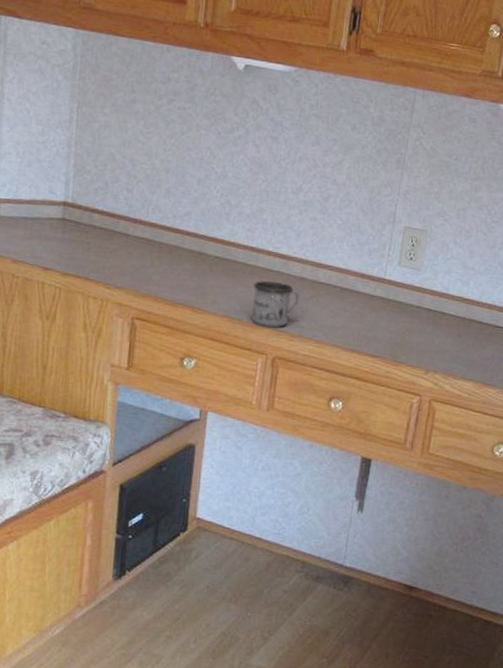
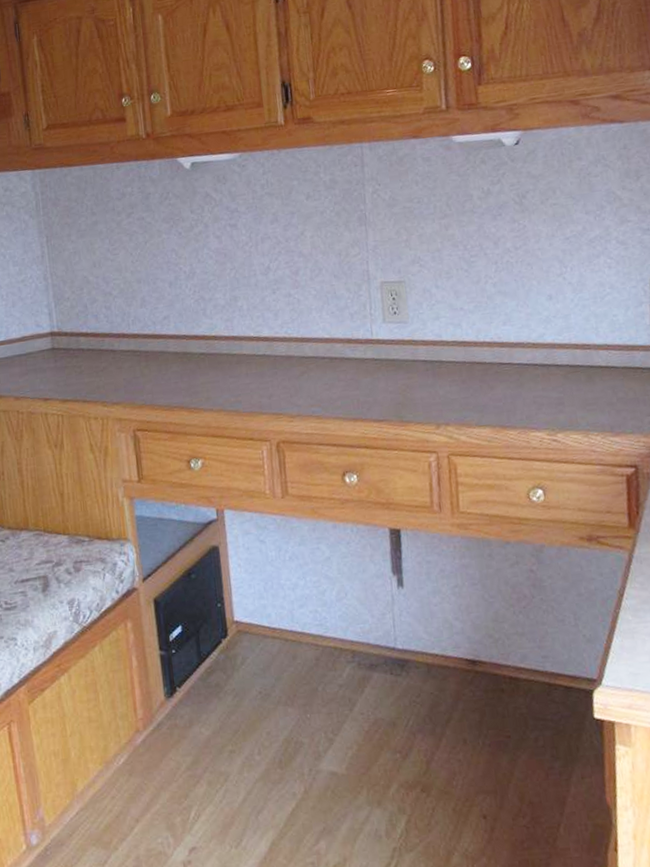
mug: present [252,281,301,327] -> none [243,365,292,413]

